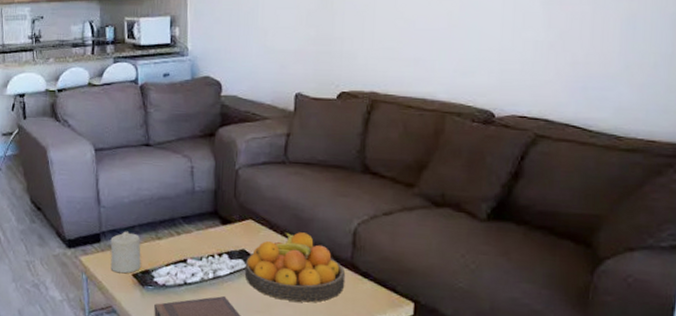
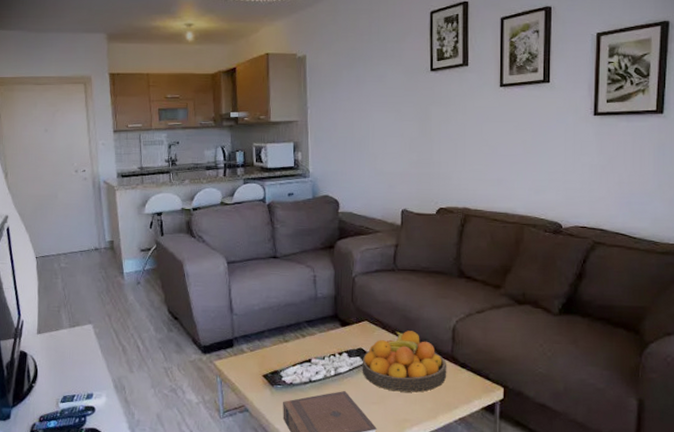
candle: present [110,231,141,274] -> none [242,336,271,375]

